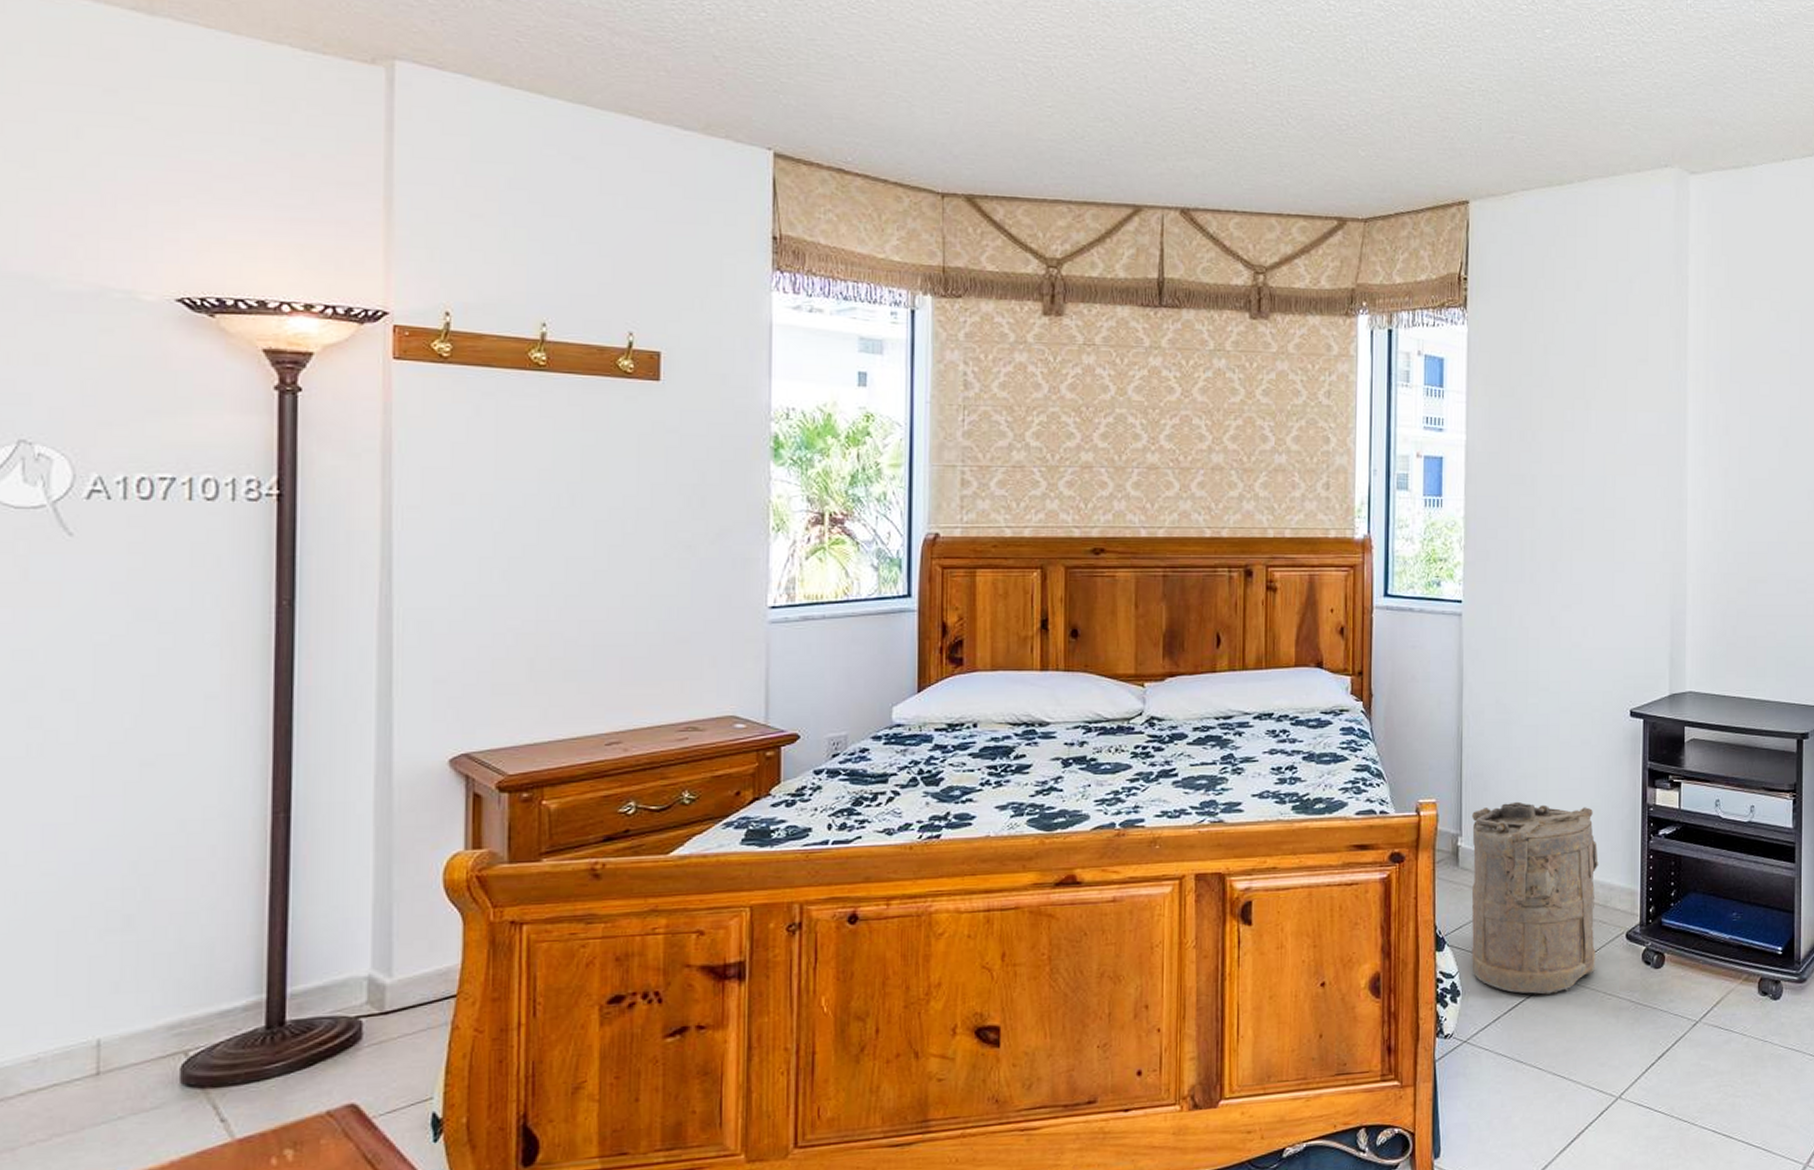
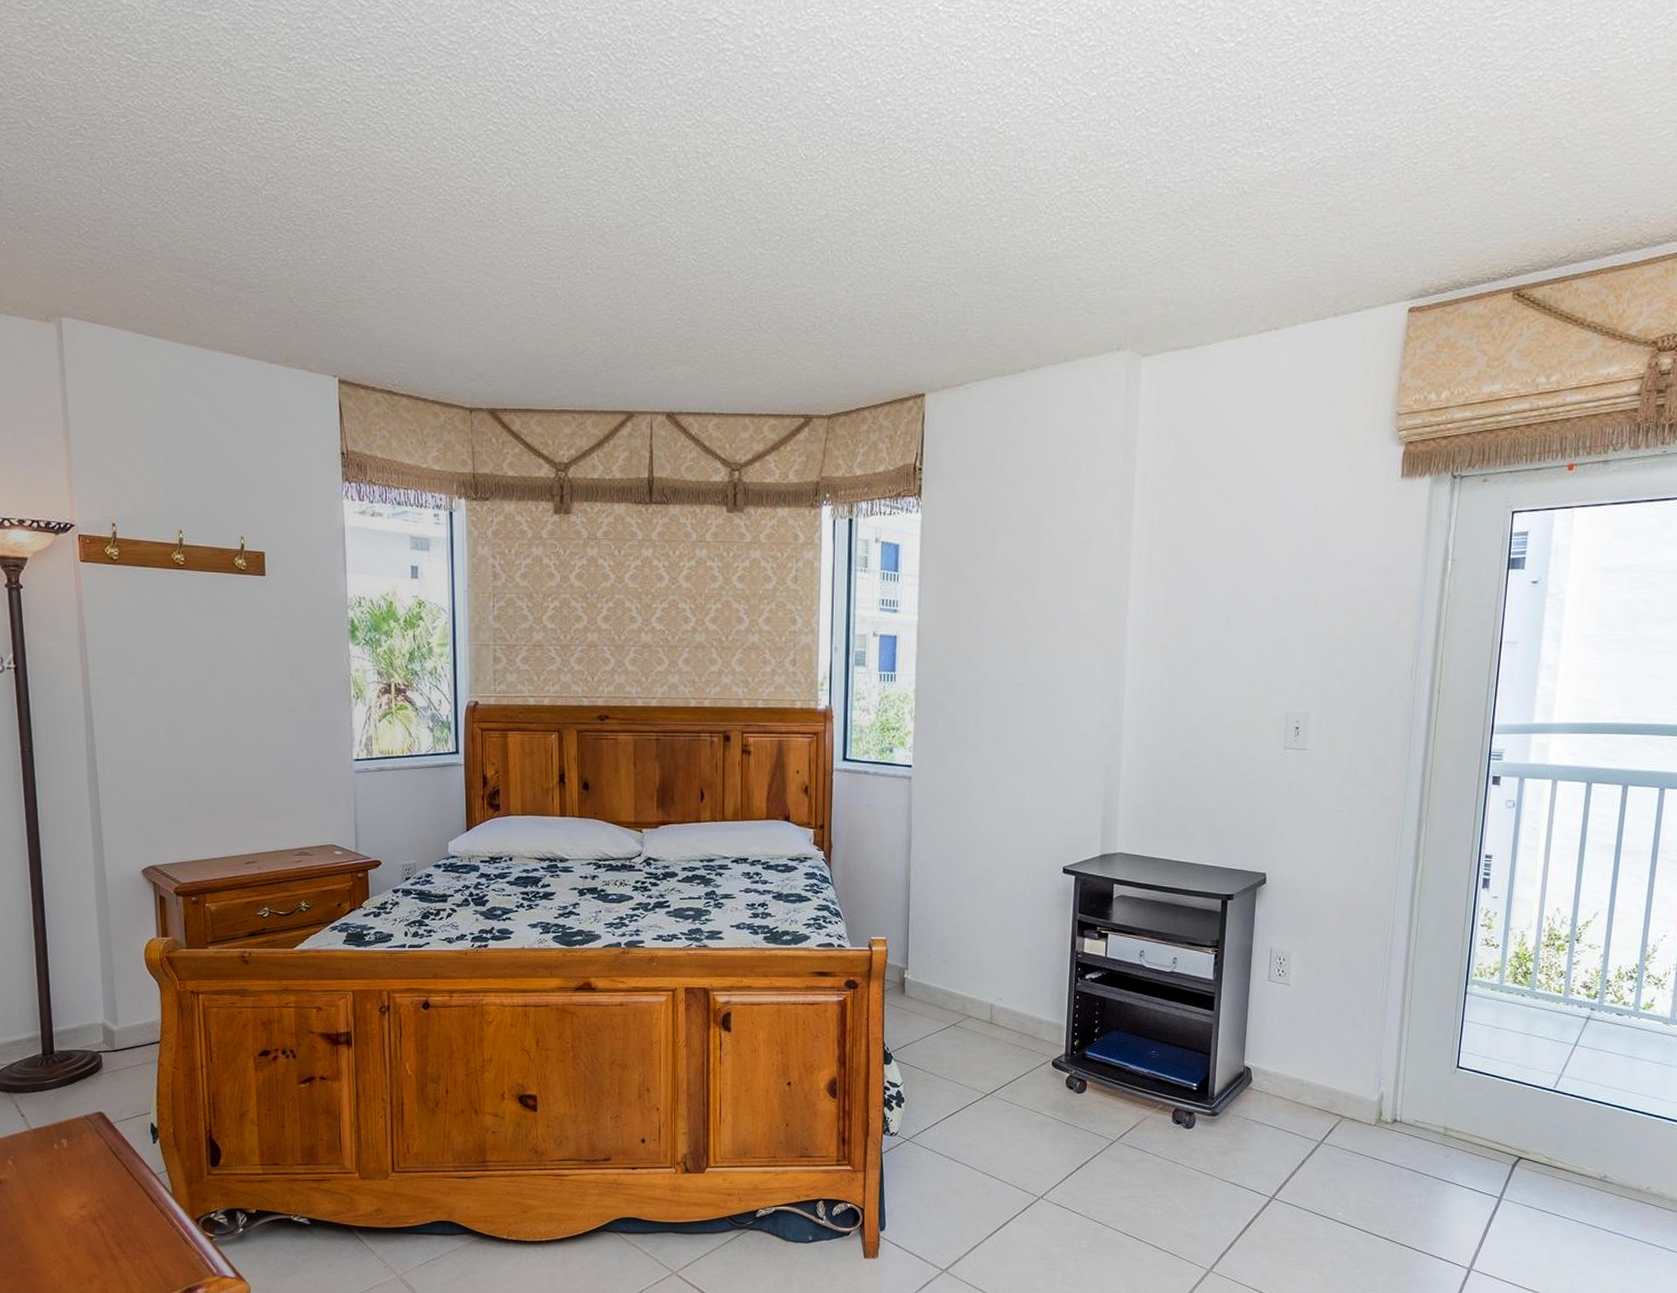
laundry hamper: present [1471,801,1599,995] -> none [914,942,1029,1107]

